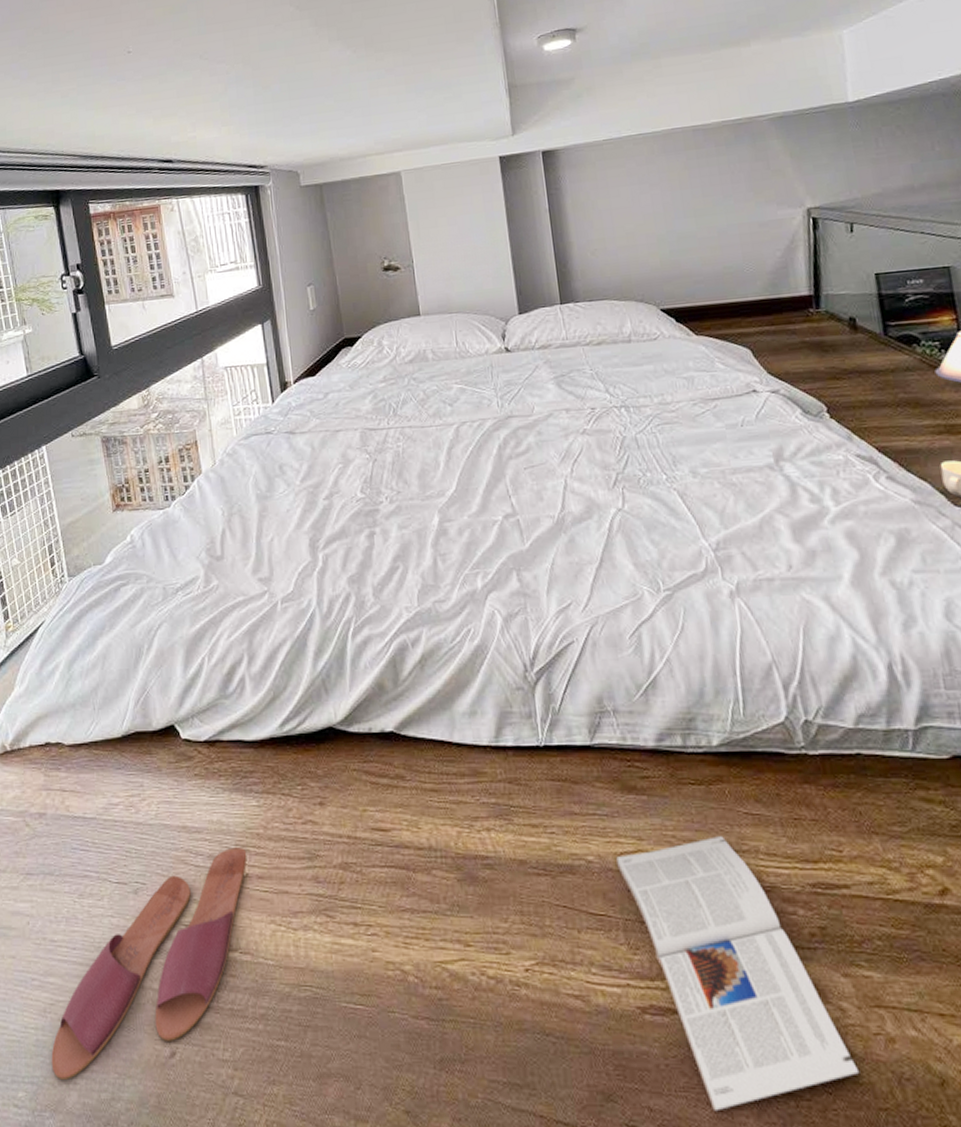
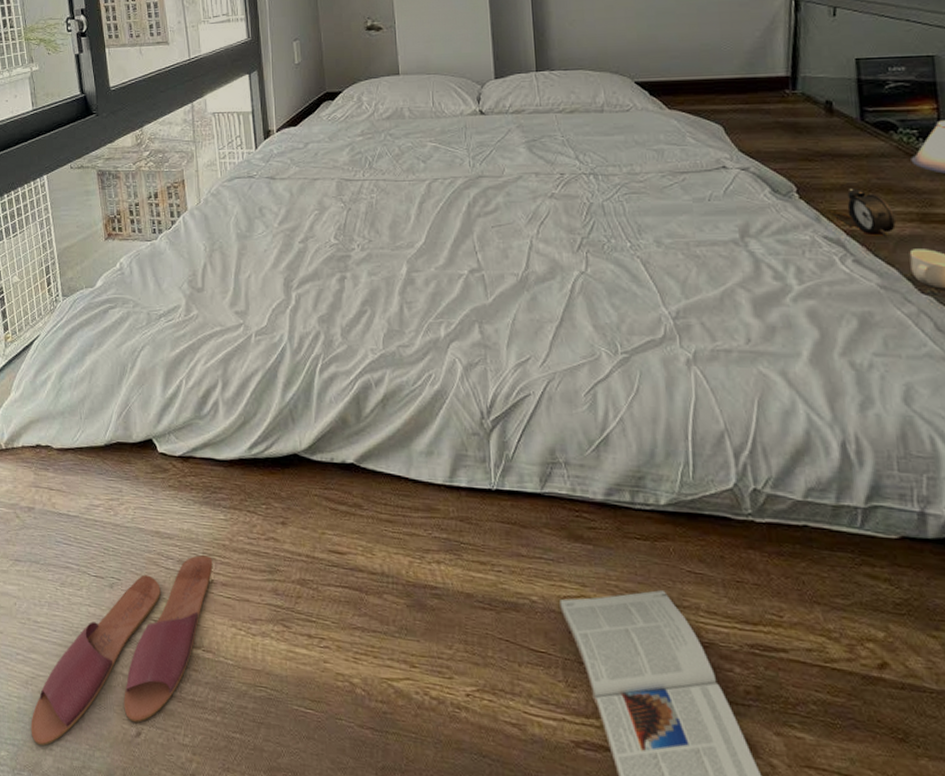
alarm clock: none [876,404,925,452] -> present [847,189,896,237]

